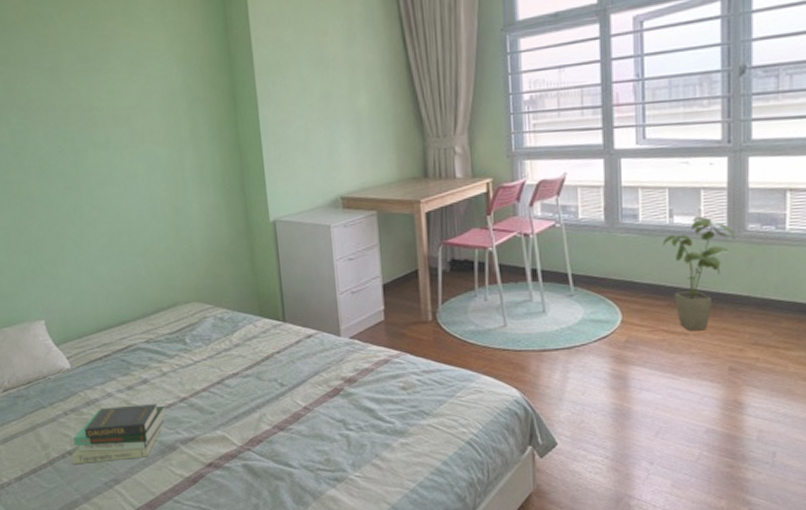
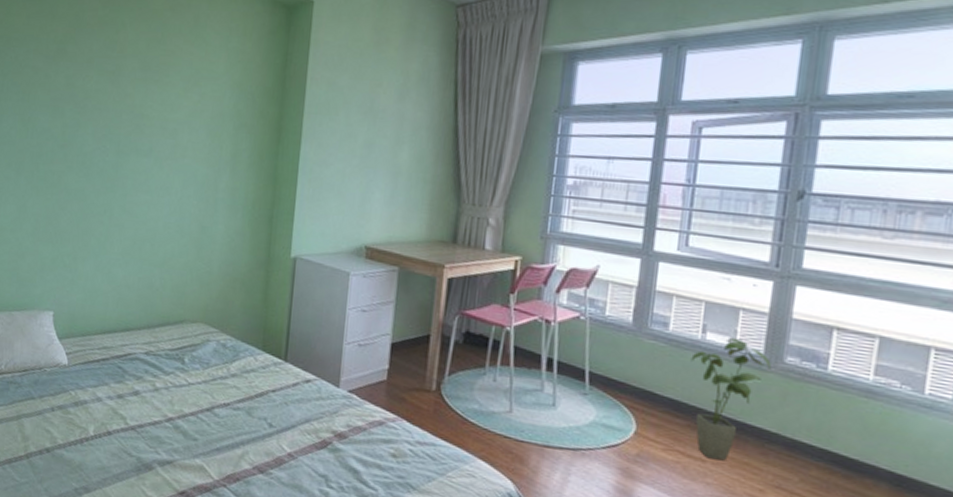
books: present [71,404,166,464] -> none [48,411,151,472]

